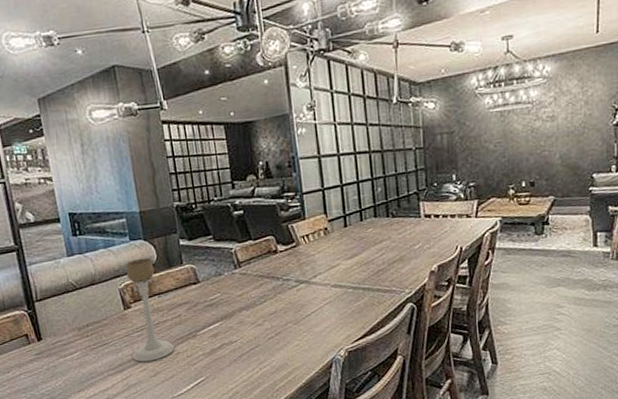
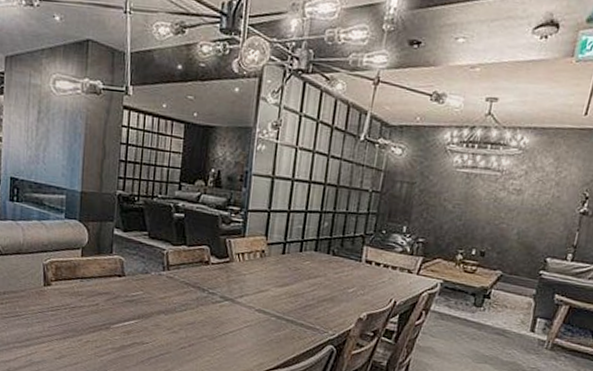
candle holder: present [126,257,175,362] -> none [41,238,86,344]

